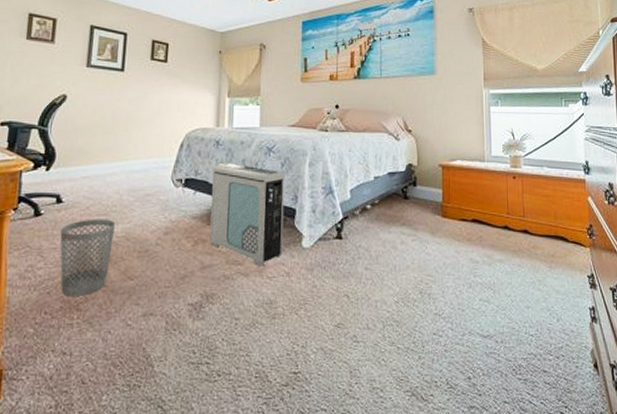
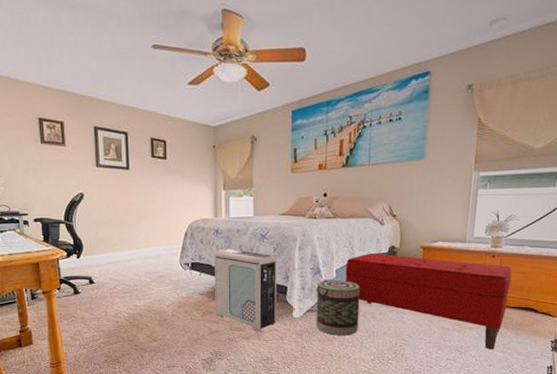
wastebasket: present [60,218,116,296] -> none [96,296,139,353]
basket: none [328,200,378,271] -> present [316,279,360,336]
bench: none [360,171,536,288] -> present [345,253,512,350]

